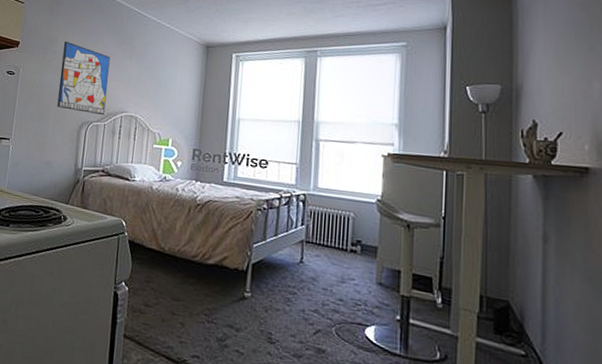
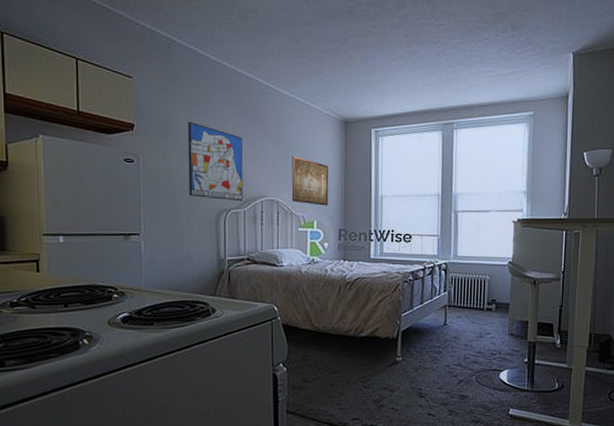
wall art: none [150,75,188,125] -> present [291,155,329,206]

